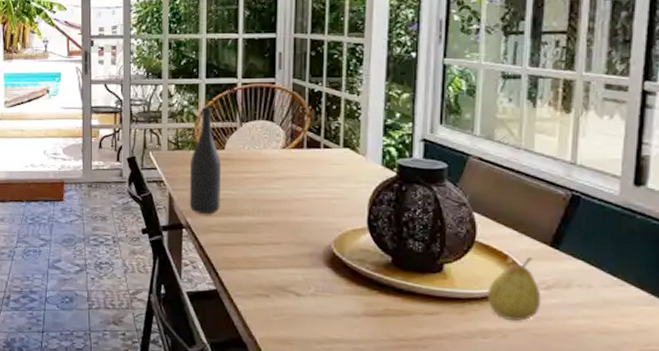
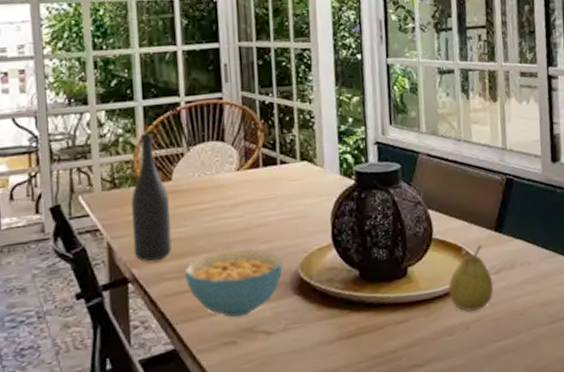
cereal bowl: none [229,216,318,275] -> present [184,249,284,318]

